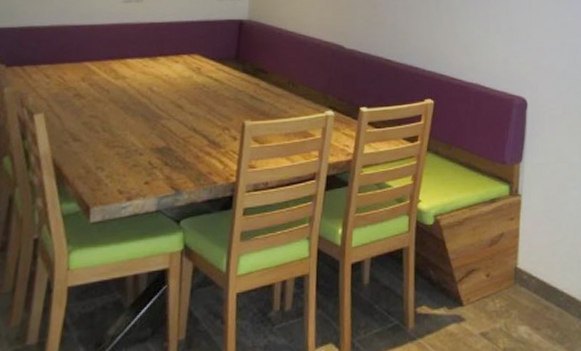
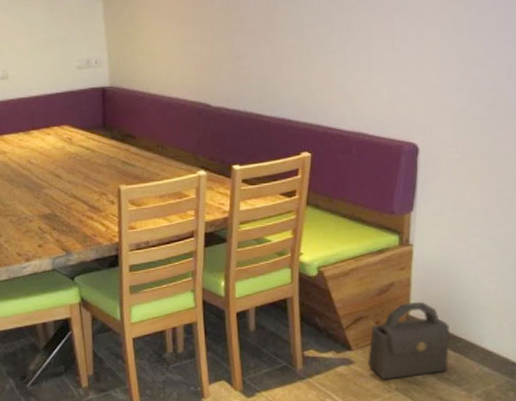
handbag: none [478,253,553,339] -> present [368,301,449,380]

